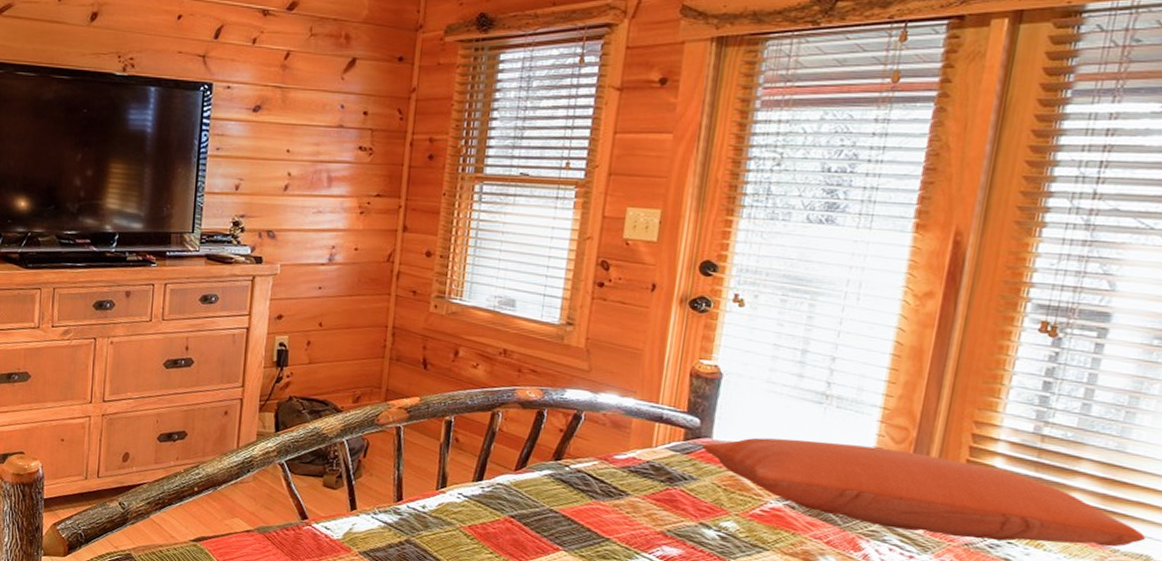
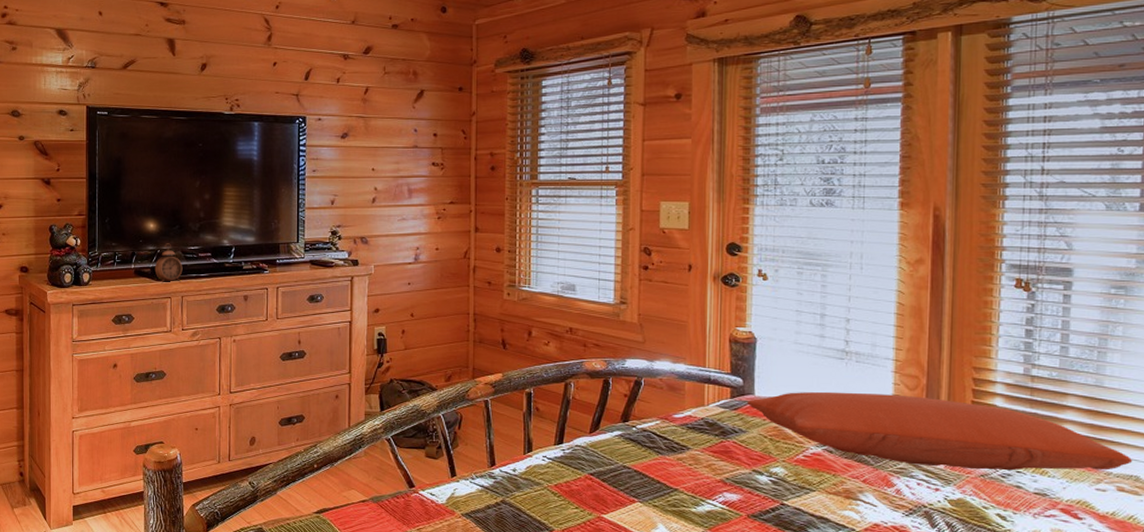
alarm clock: none [23,225,57,273] -> present [154,243,183,284]

